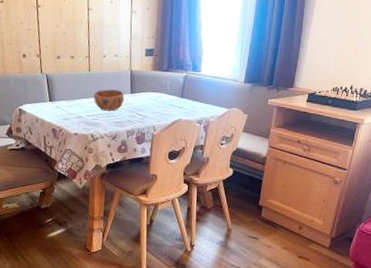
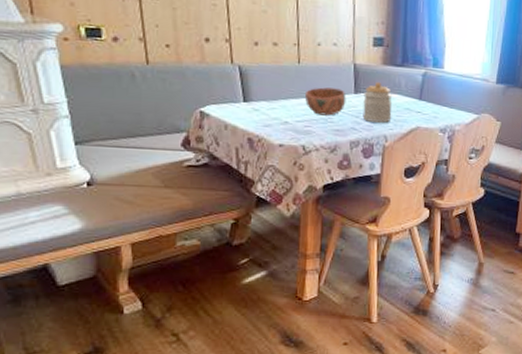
jar: none [137,84,160,116] -> present [362,82,393,123]

